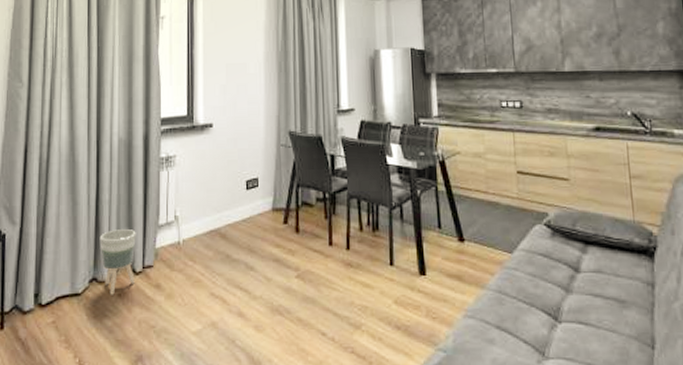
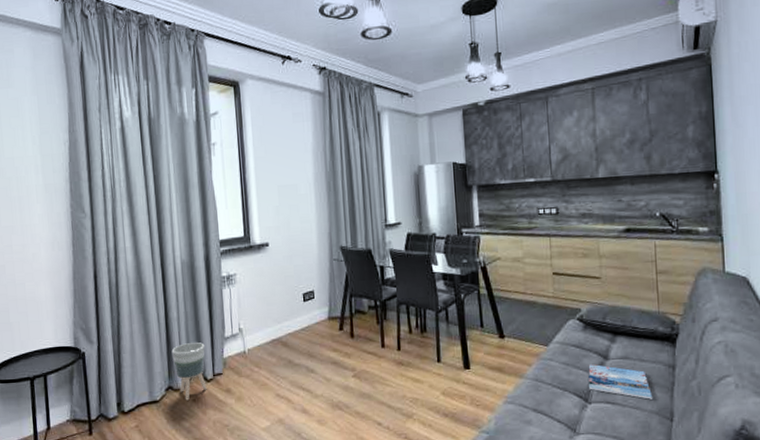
magazine: none [557,276,630,322] -> present [588,363,652,400]

